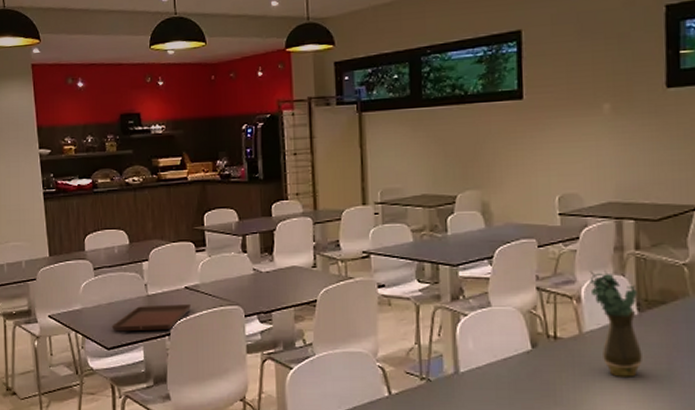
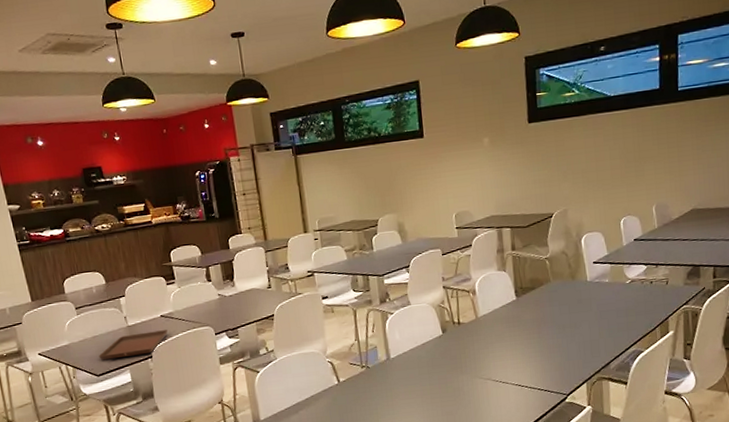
vase: present [589,271,642,377] -> none [480,269,521,347]

